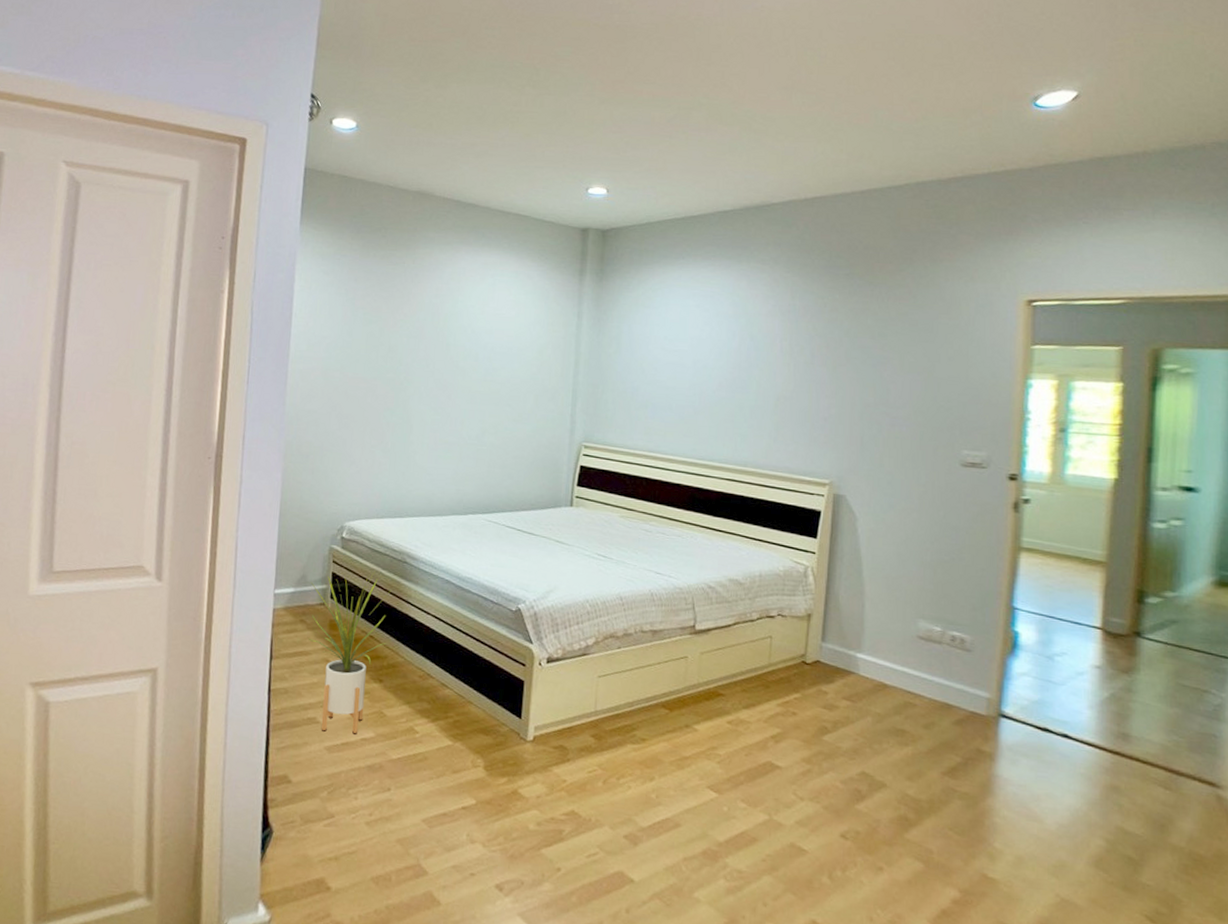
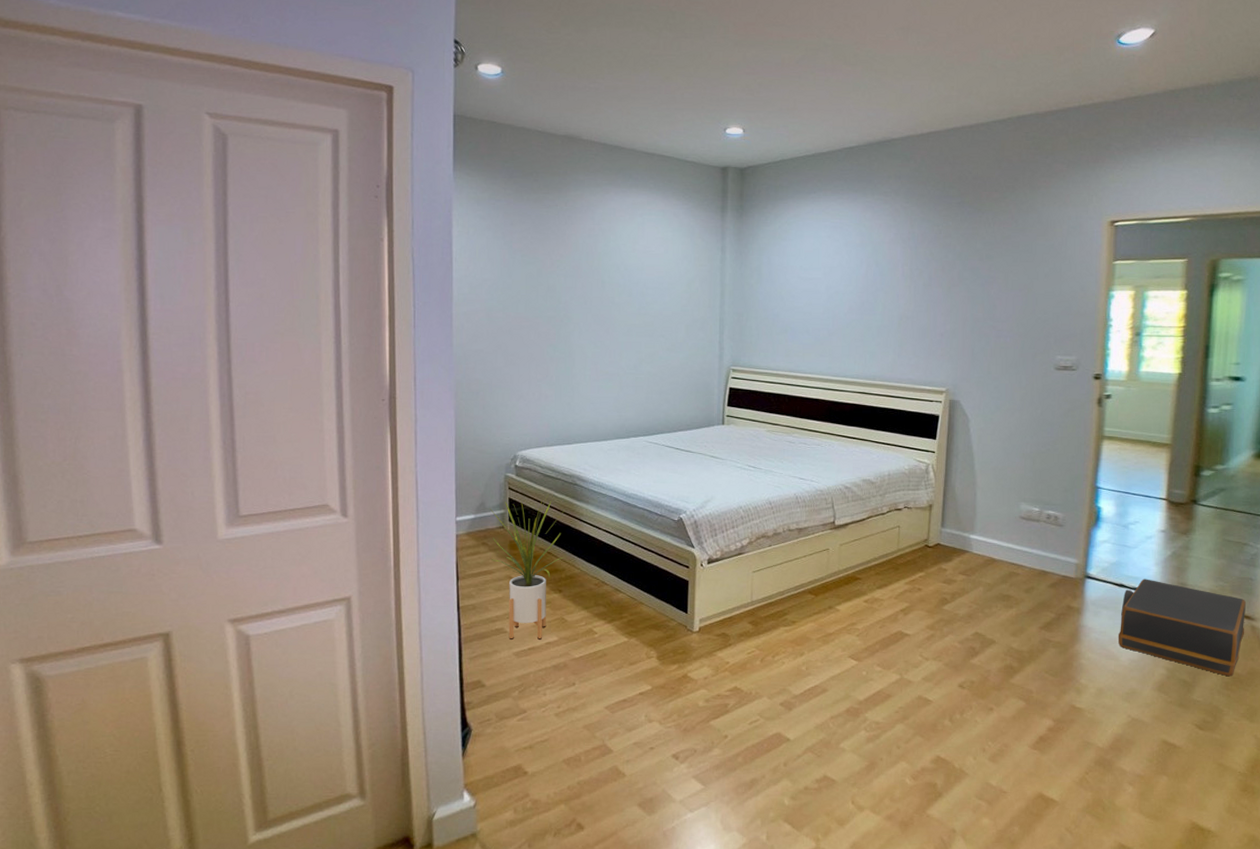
suitcase: none [1041,724,1209,858] -> present [1118,579,1246,677]

